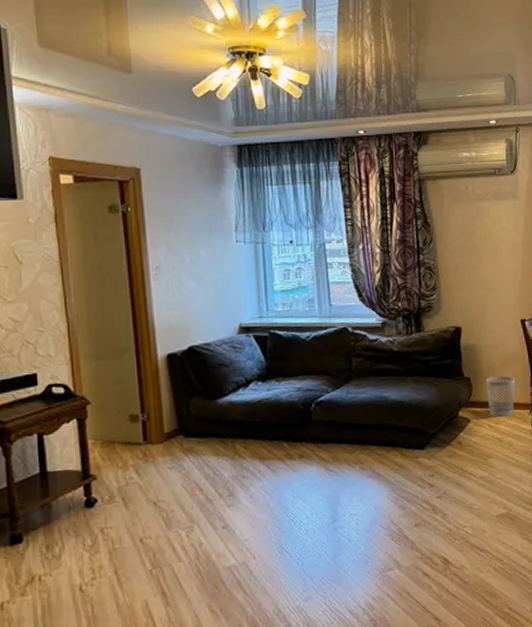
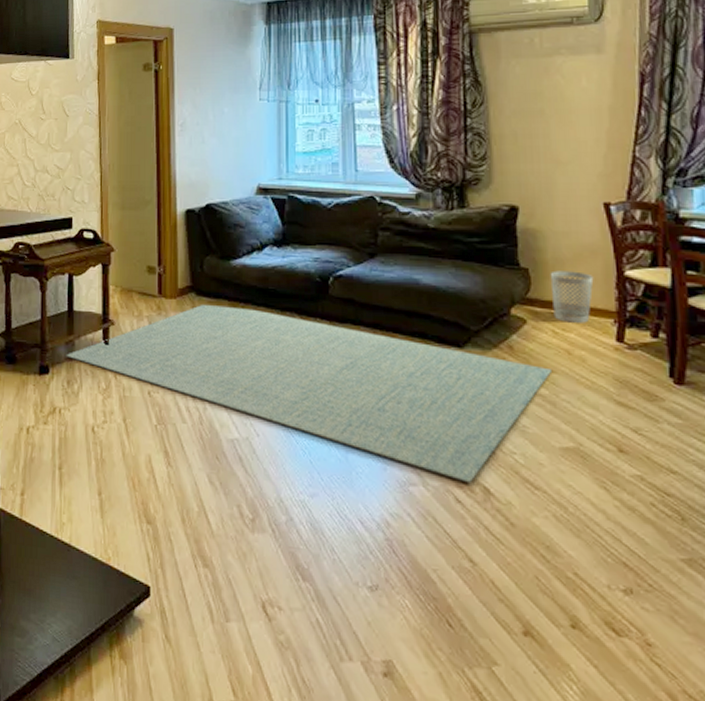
rug: none [42,442,489,559] -> present [66,305,551,484]

